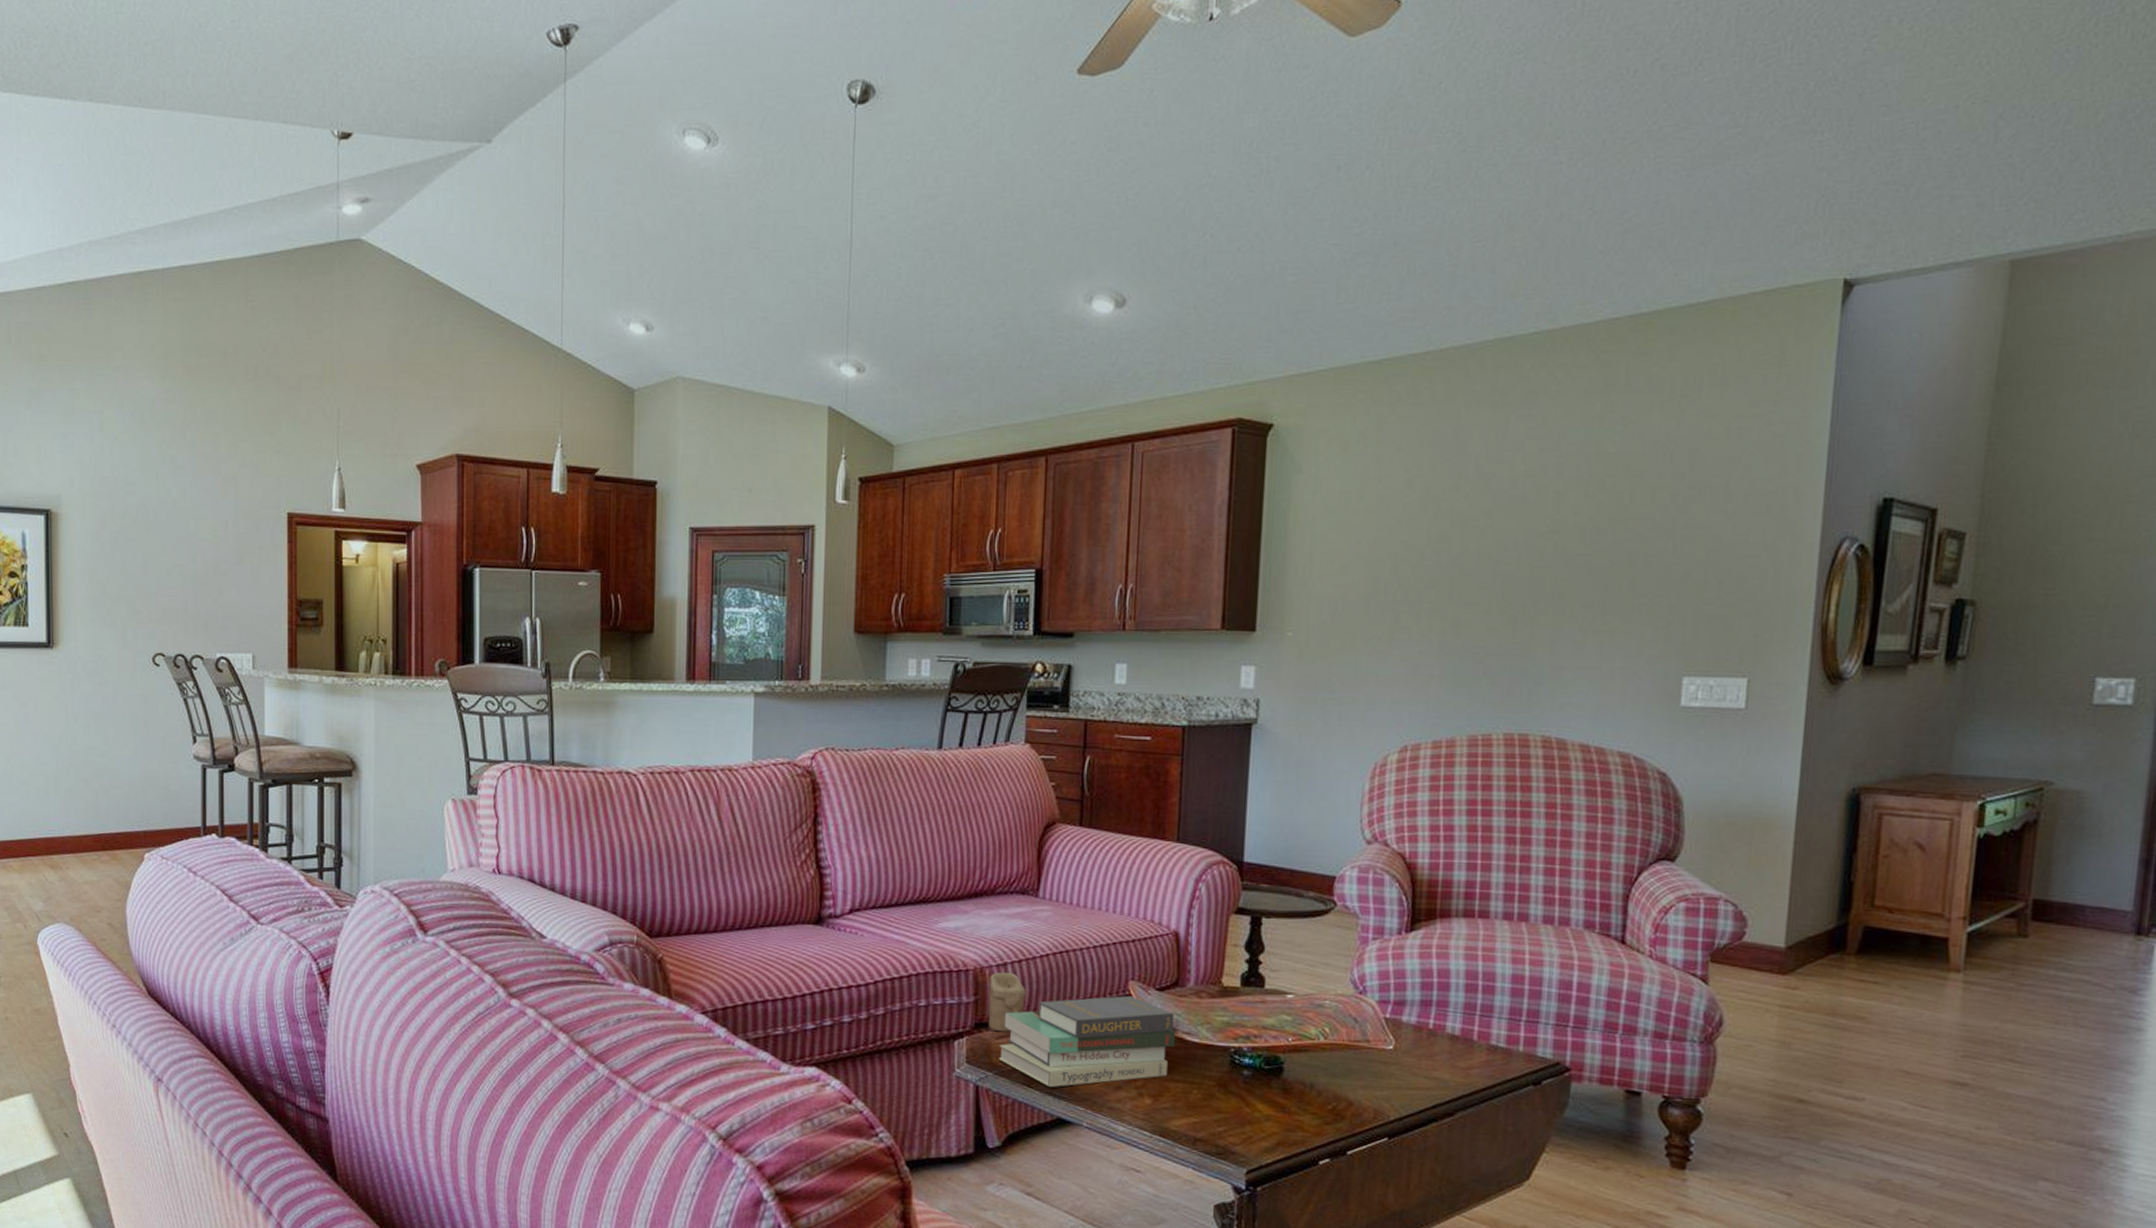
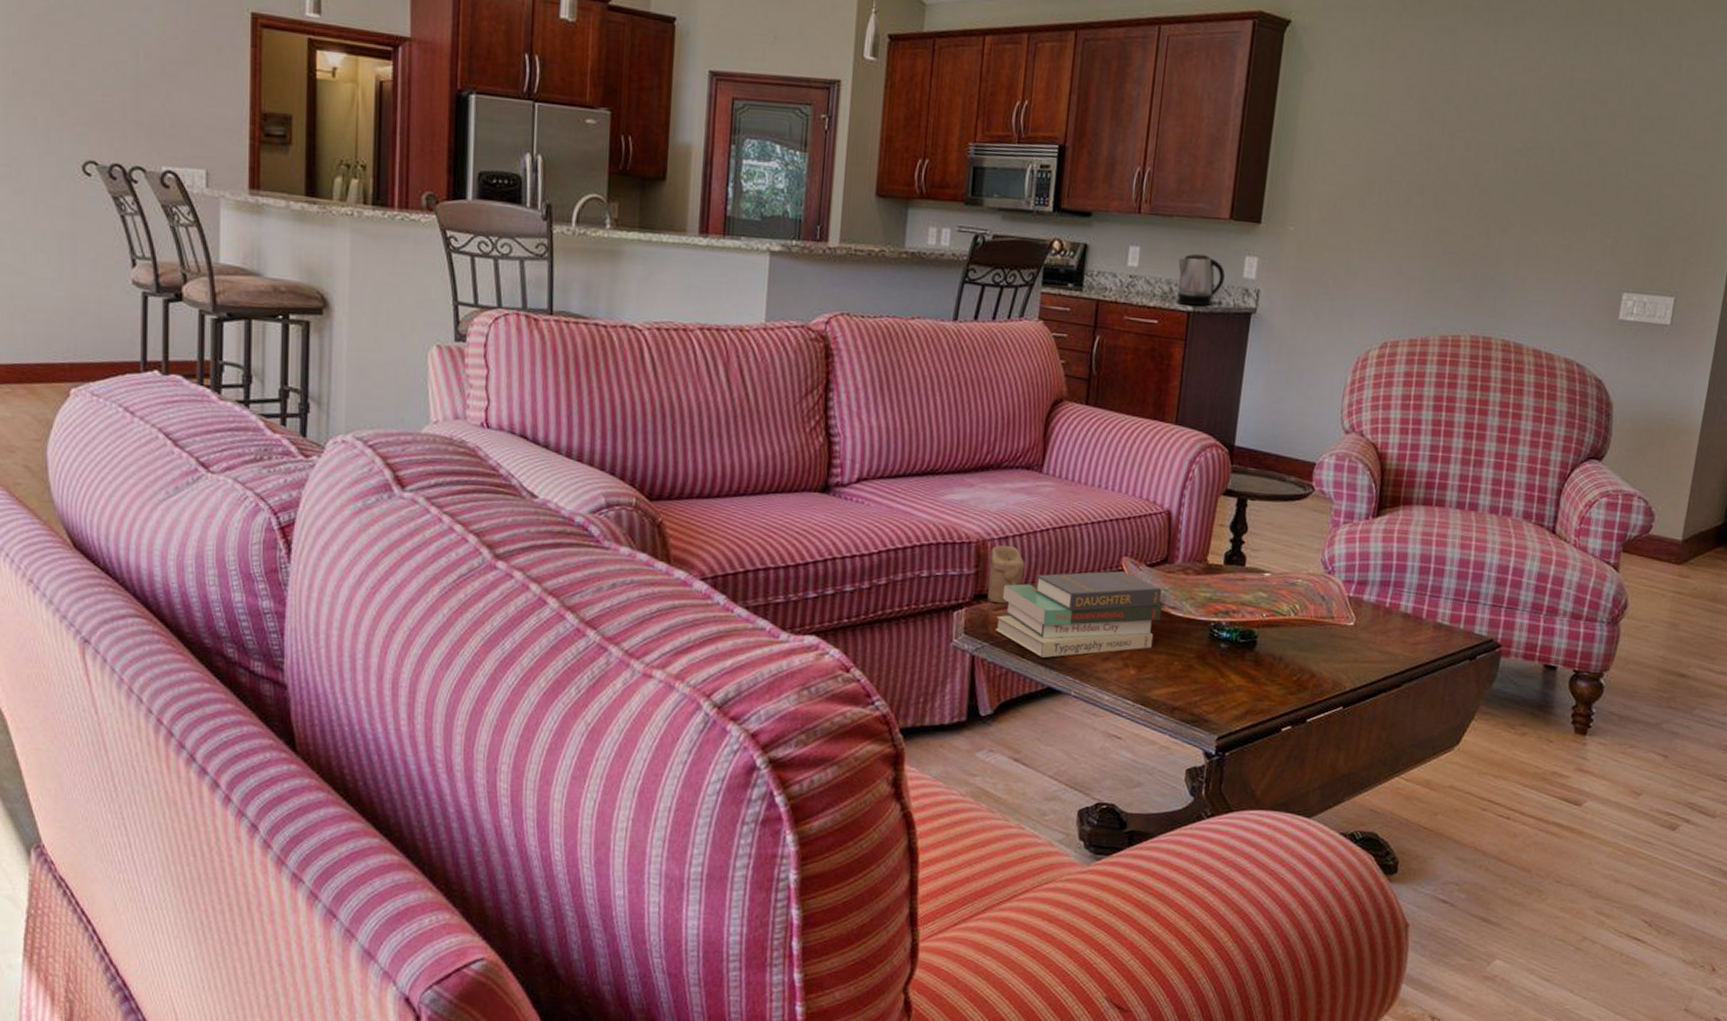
kettle: none [1169,666,1220,720] -> present [1177,253,1225,307]

